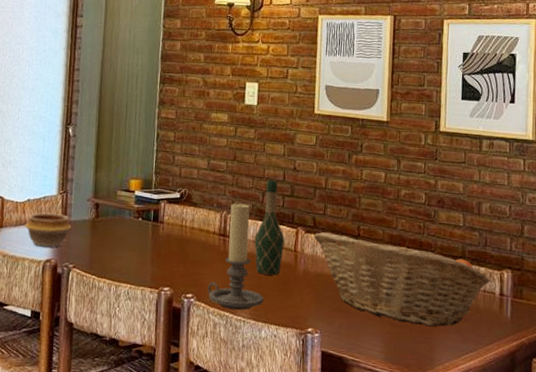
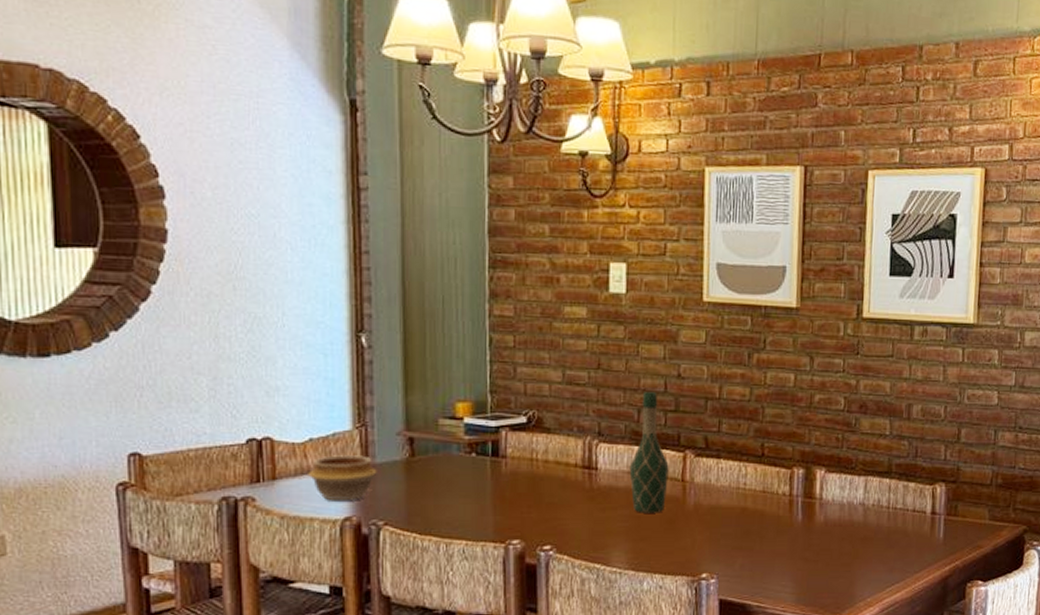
candle holder: present [207,203,264,310] -> none [570,424,644,559]
fruit basket: present [313,232,491,327] -> none [705,454,922,558]

